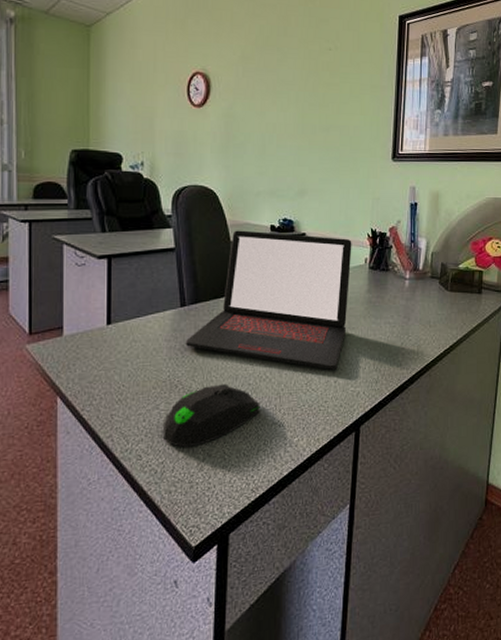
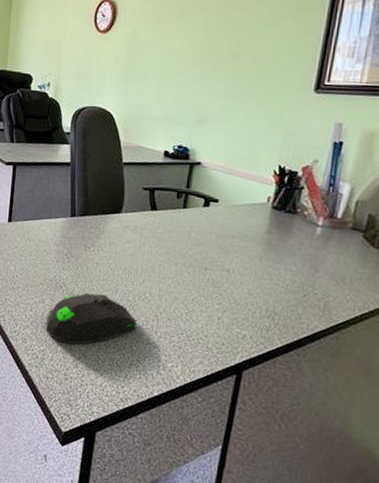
laptop: present [185,230,352,370] -> none [71,152,254,306]

